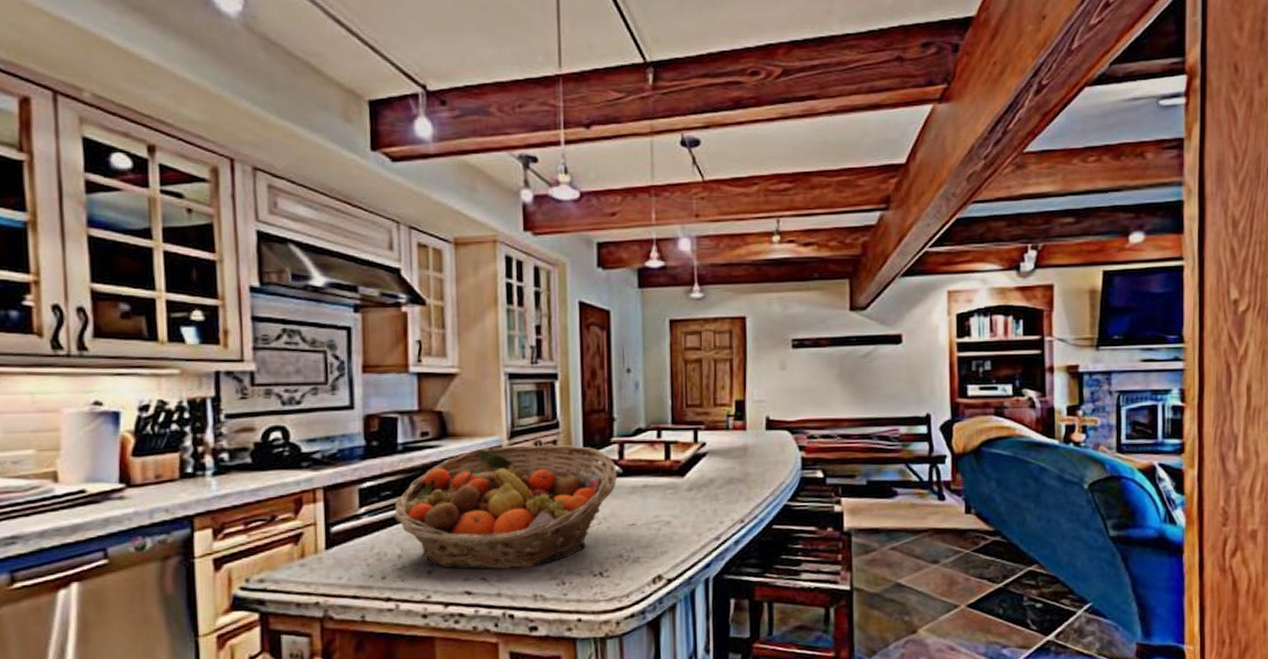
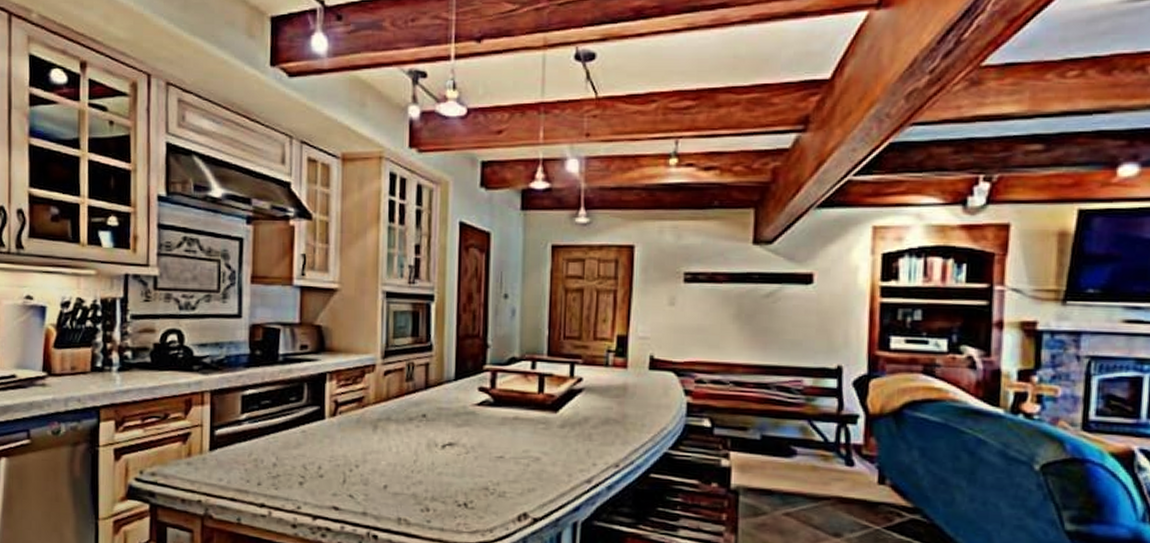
fruit basket: present [393,444,618,570] -> none [271,365,488,490]

